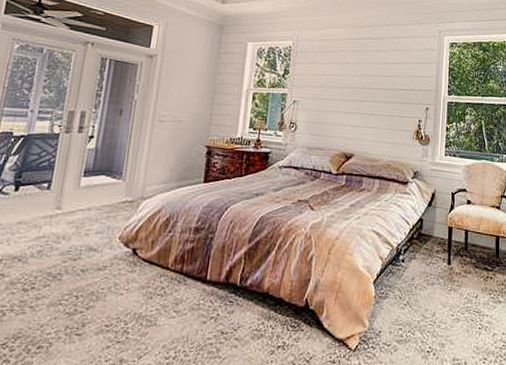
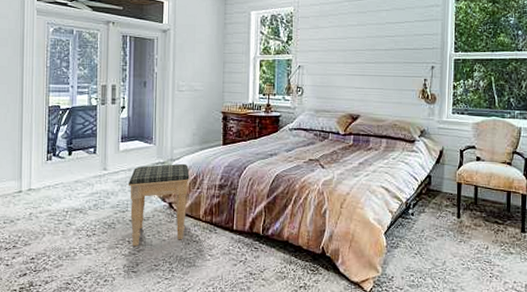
footstool: none [80,202,162,303] -> present [127,163,190,247]

